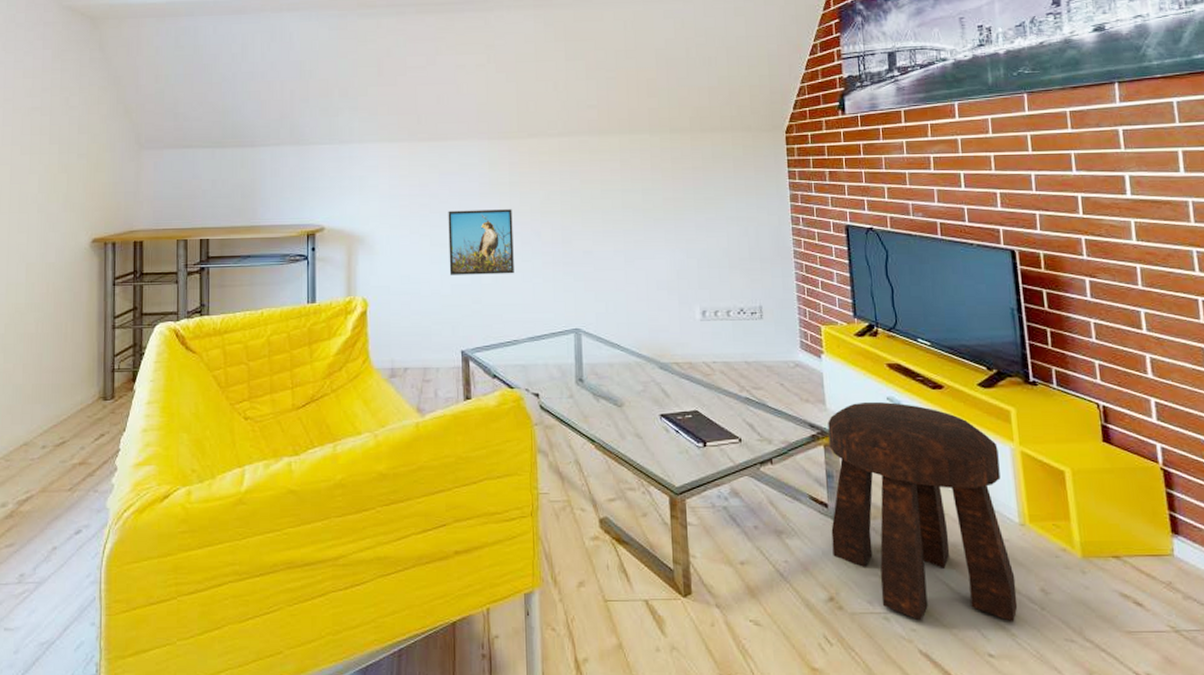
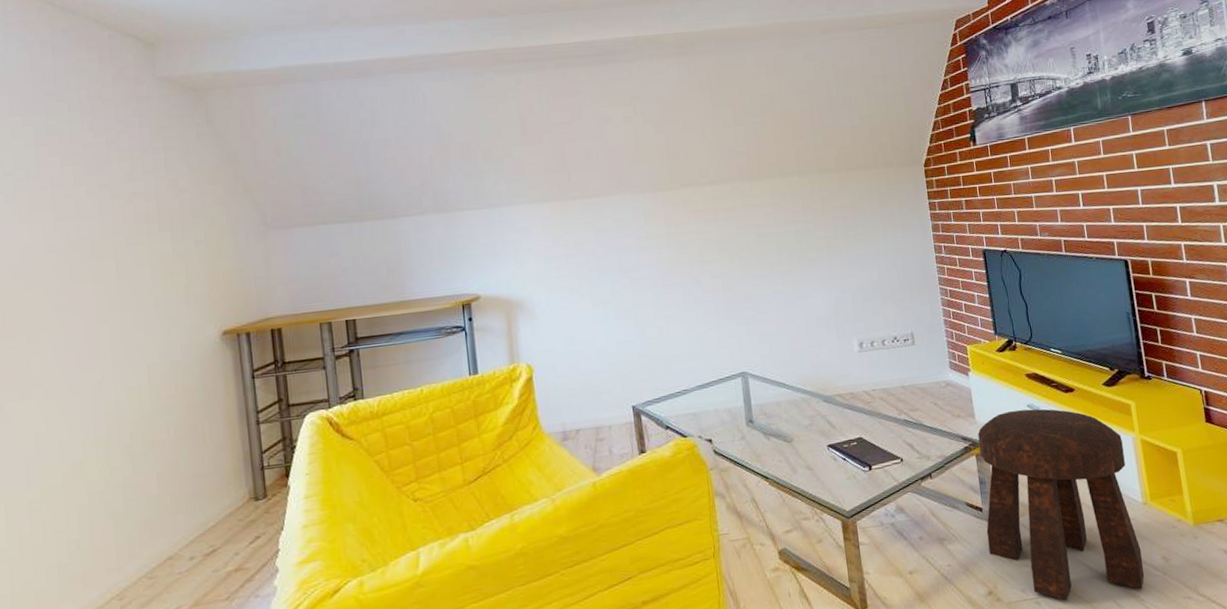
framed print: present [448,209,514,275] -> none [607,261,678,333]

